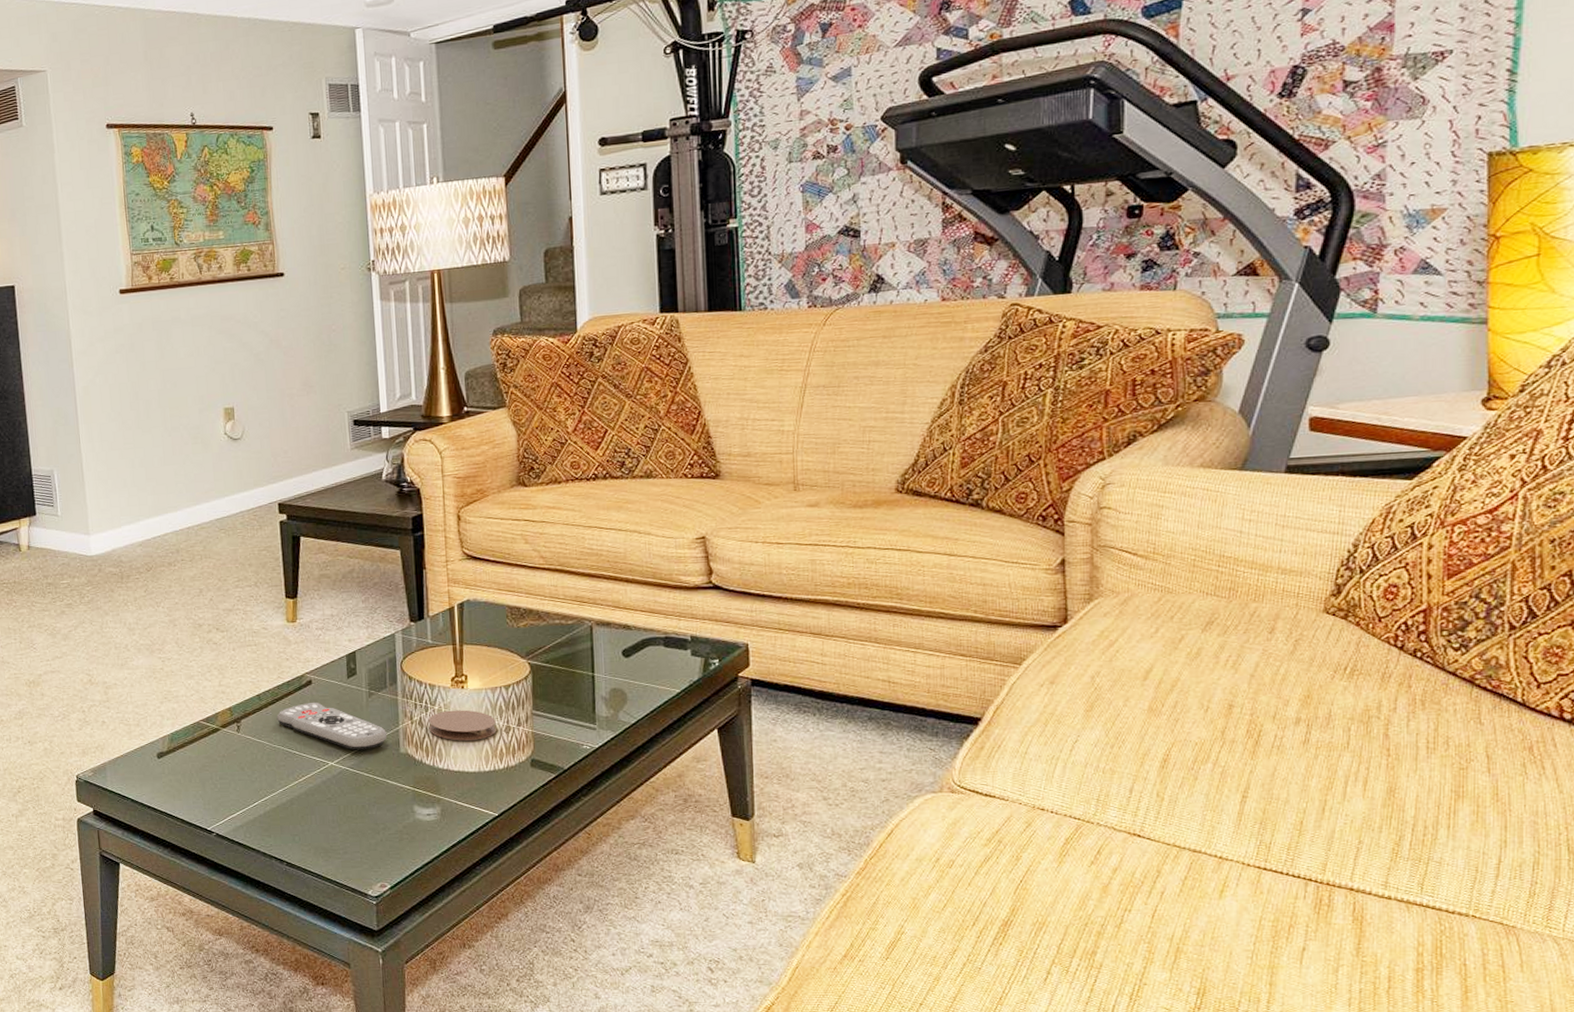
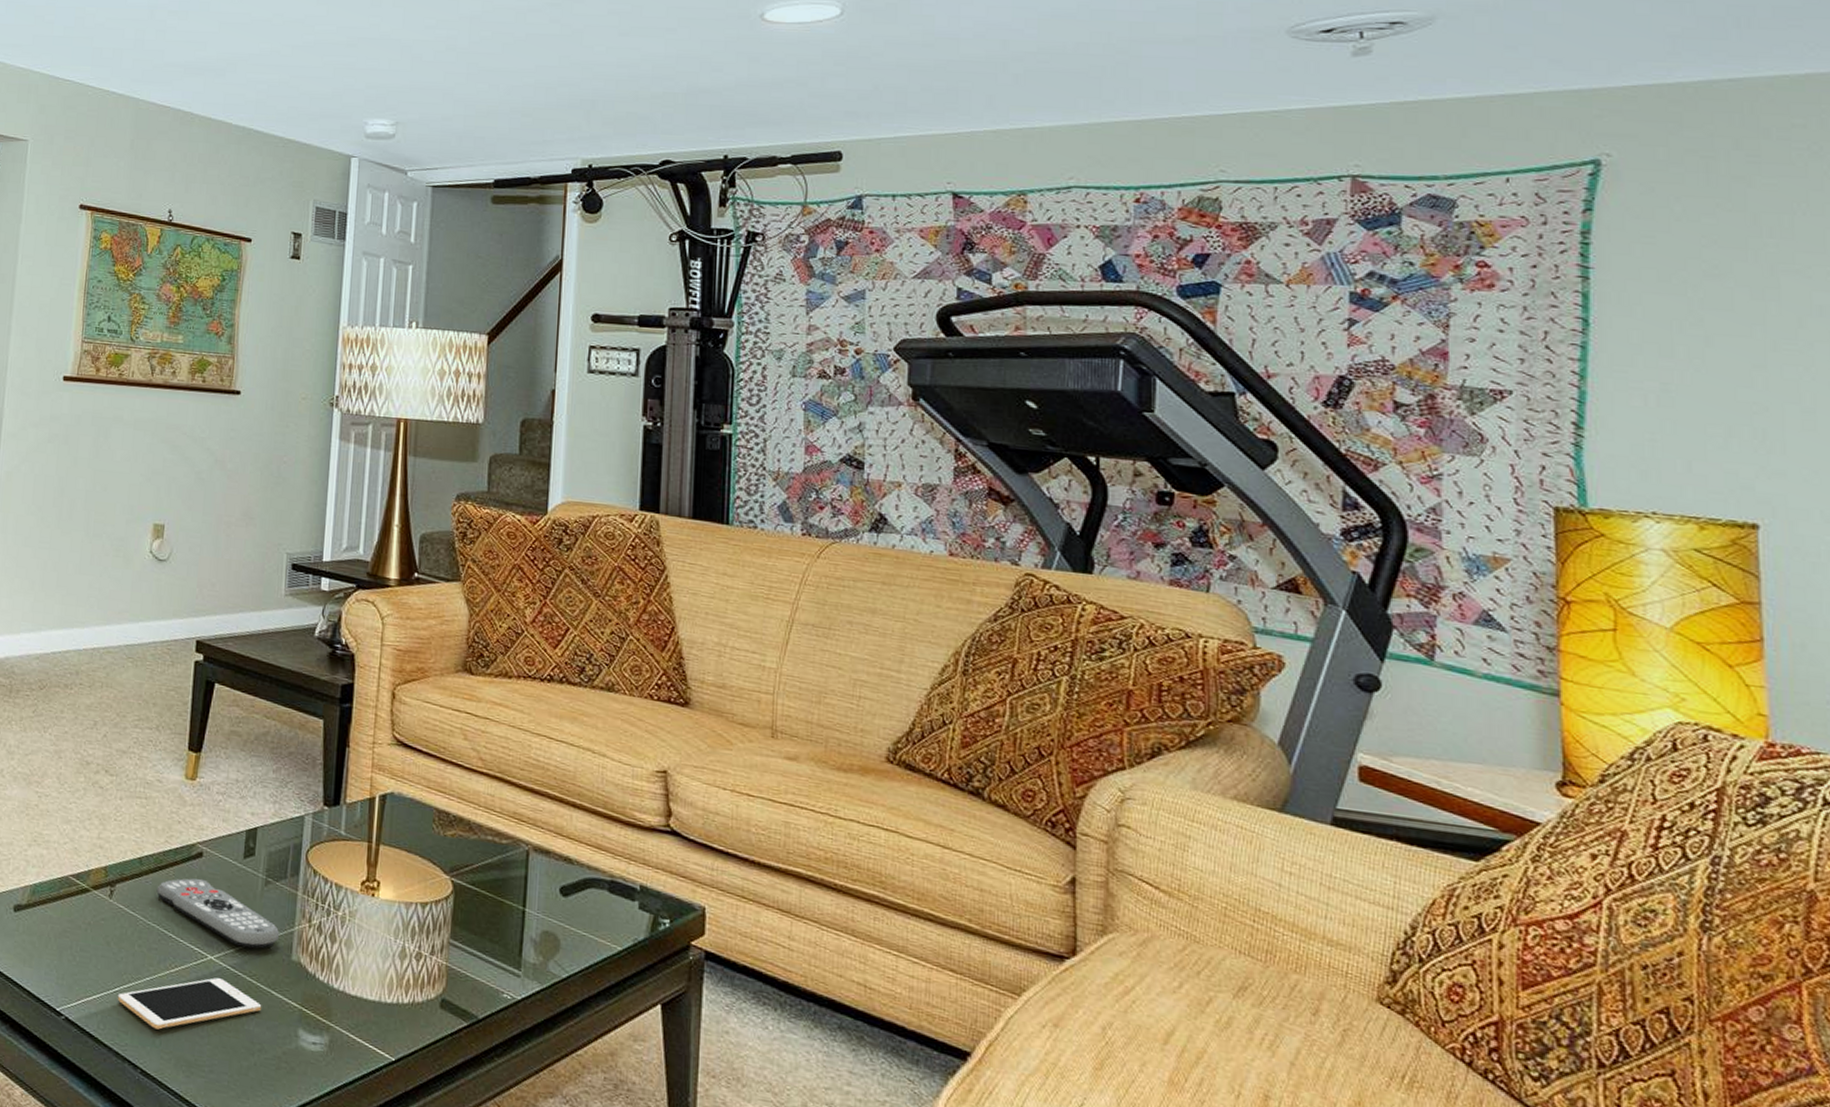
cell phone: none [257,779,381,829] -> present [117,978,262,1030]
coaster: present [428,710,496,741] -> none [328,919,406,963]

